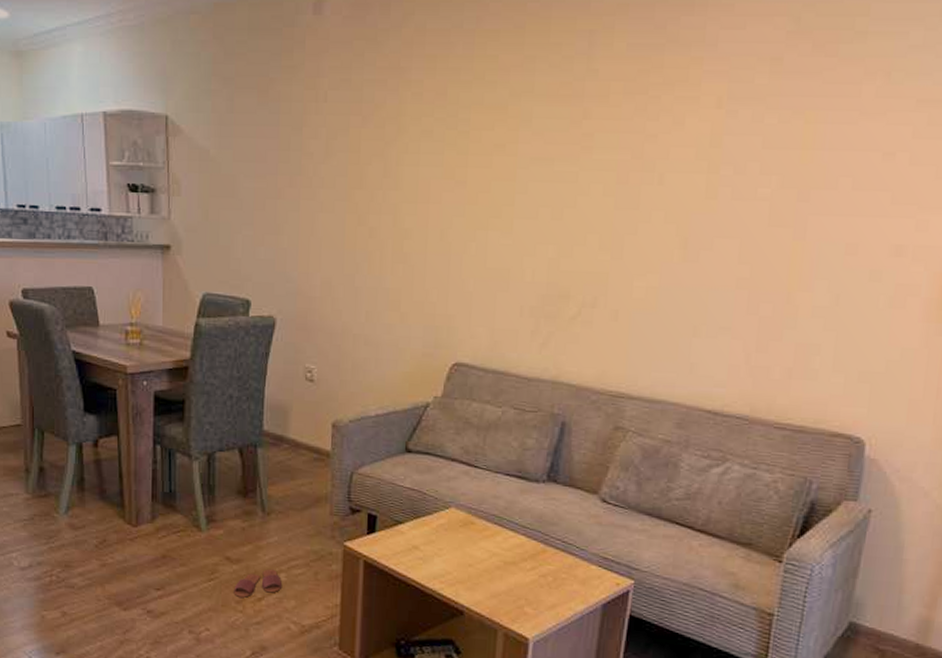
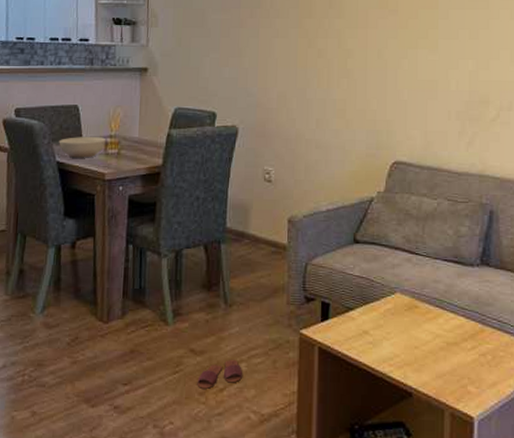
bowl: none [73,323,127,348] -> present [59,137,107,158]

